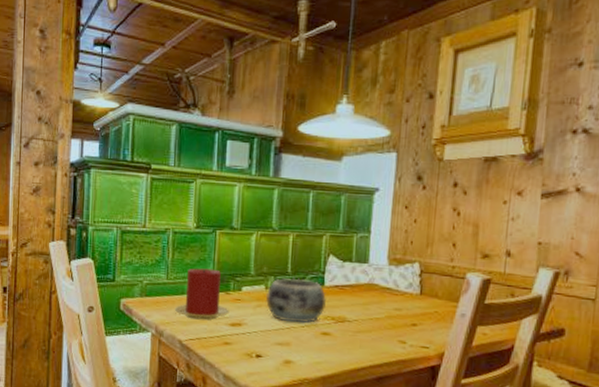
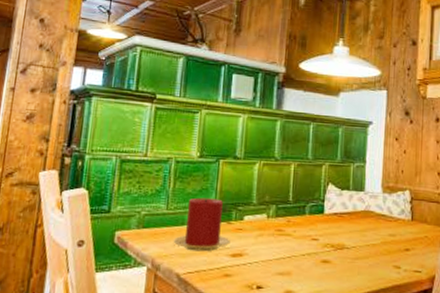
decorative bowl: present [265,278,326,323] -> none [267,206,326,252]

